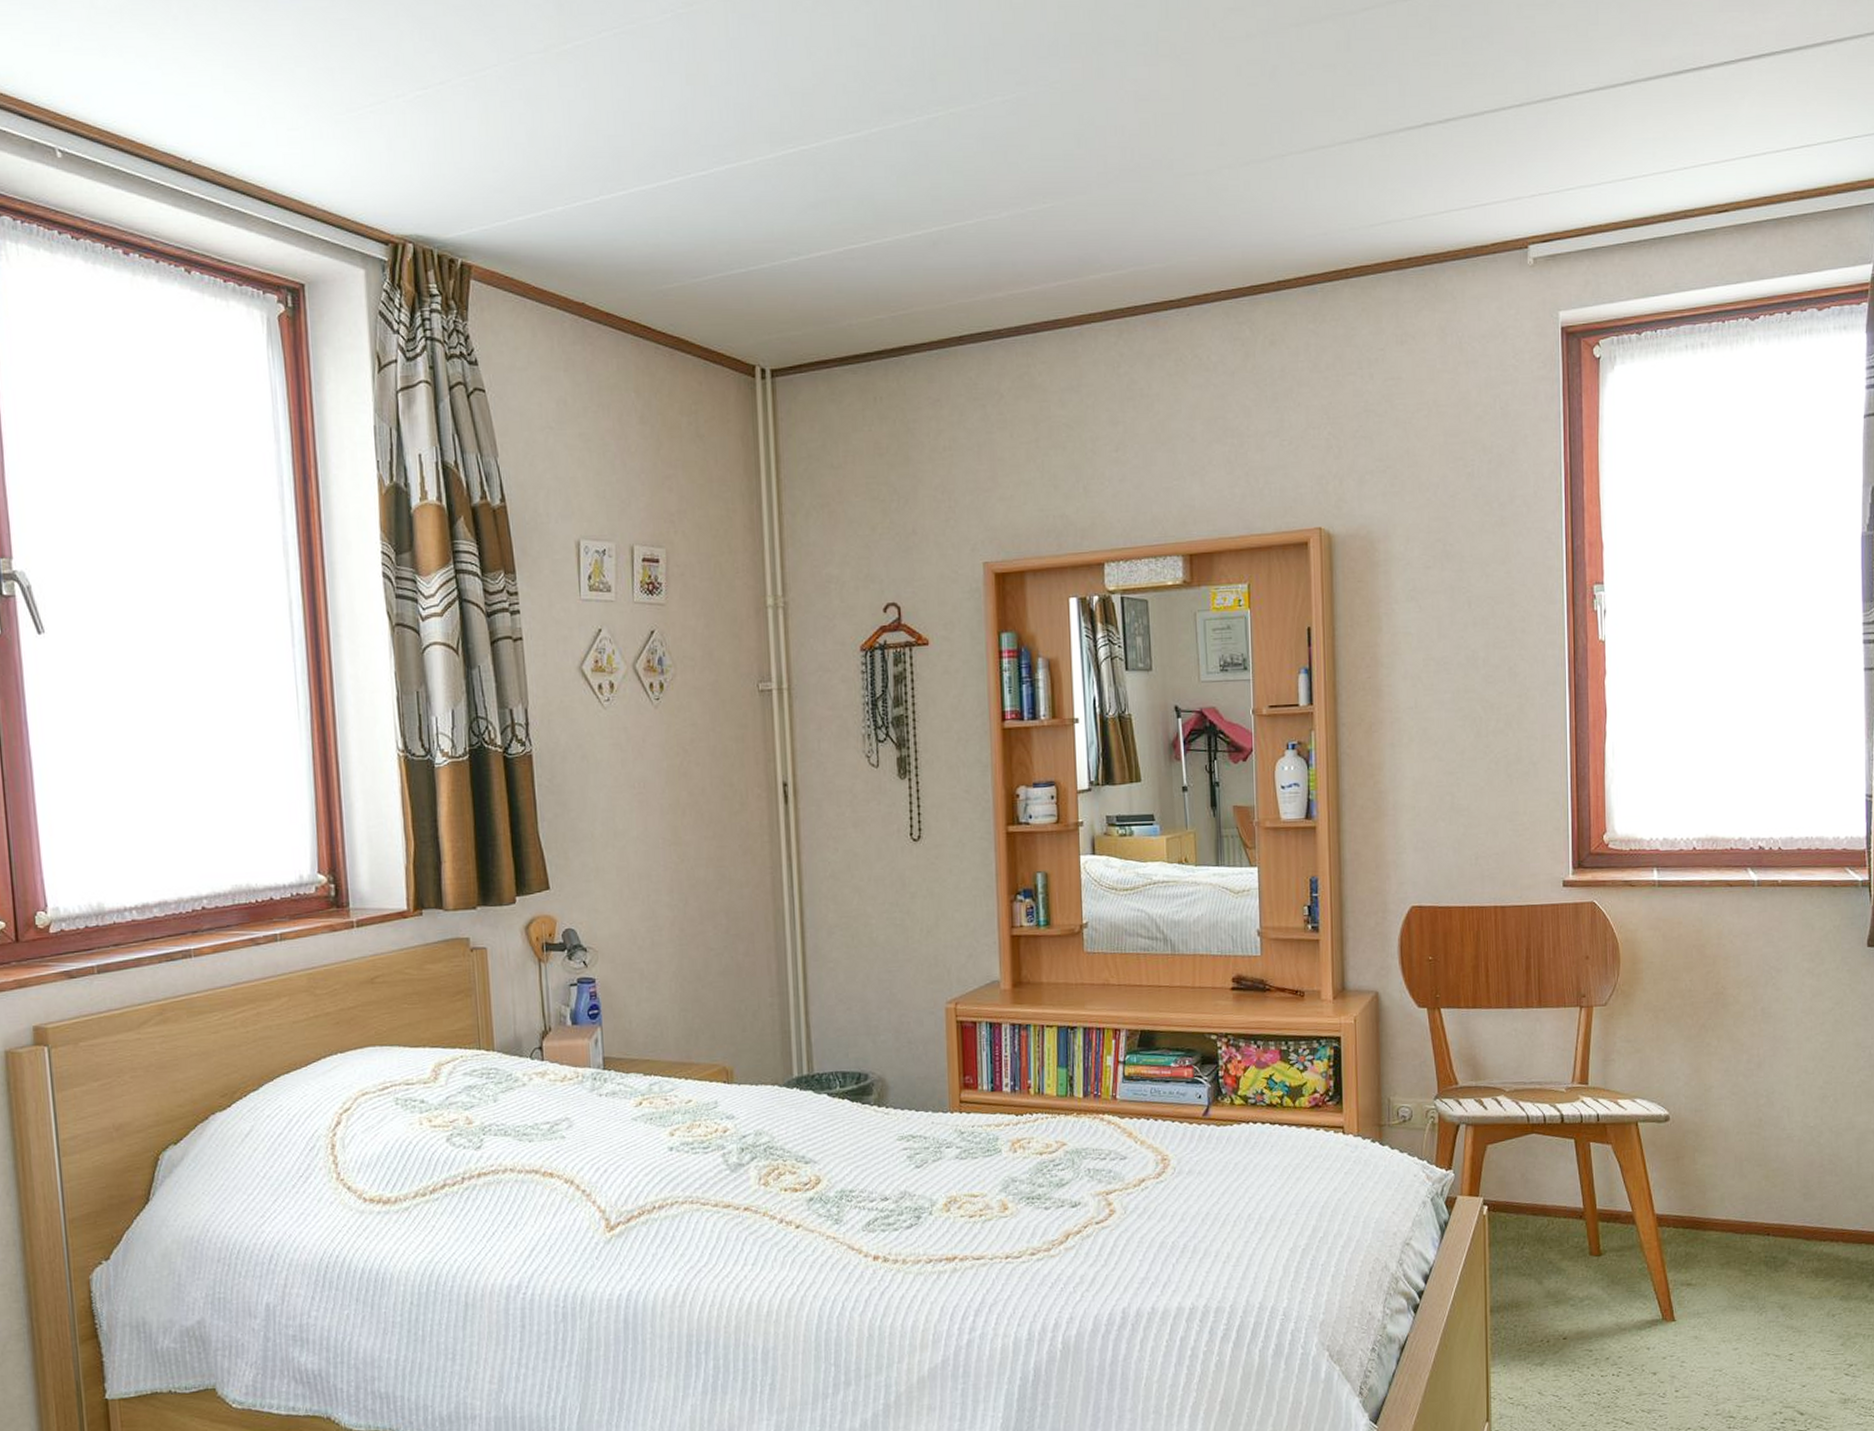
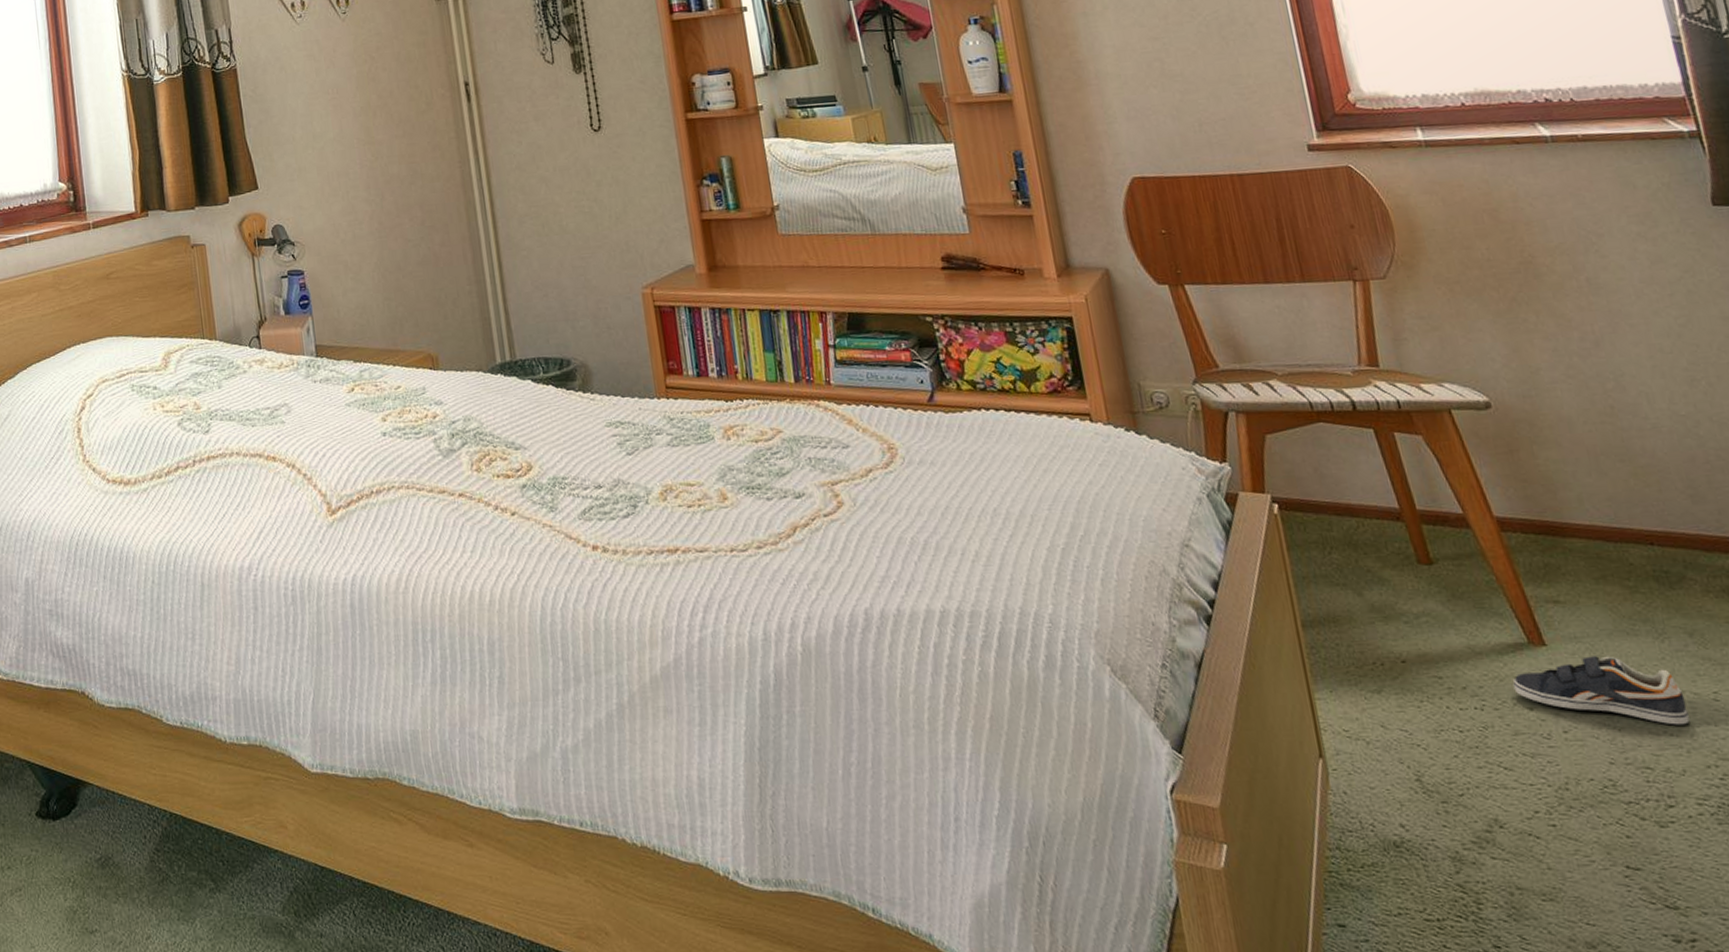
sneaker: none [1645,1327,1768,1382] -> present [1513,655,1690,725]

